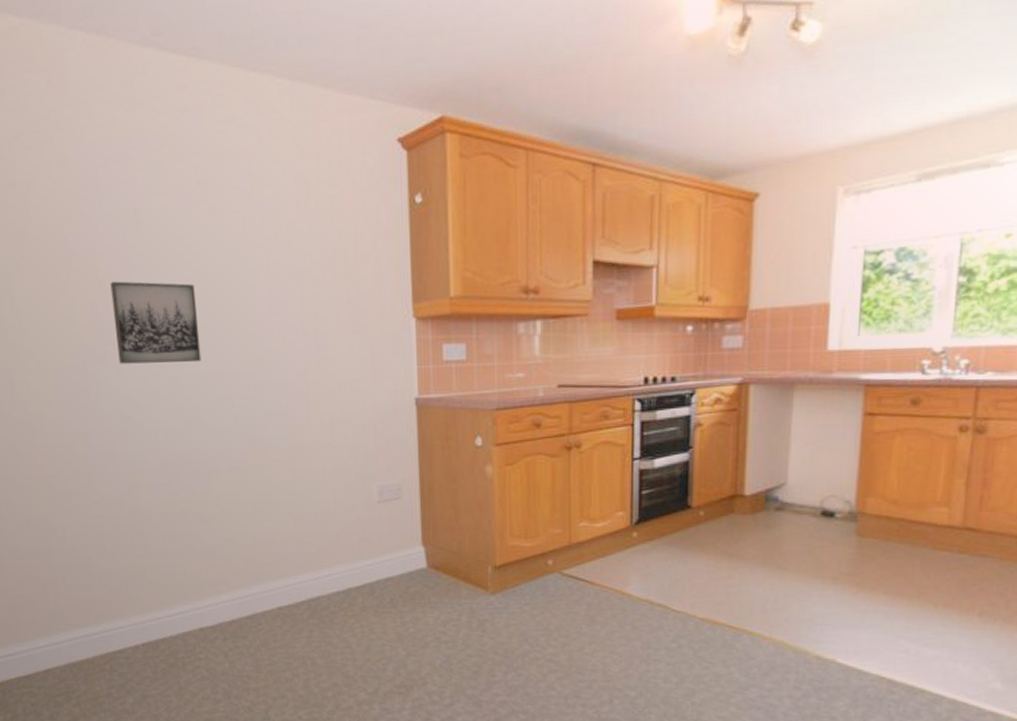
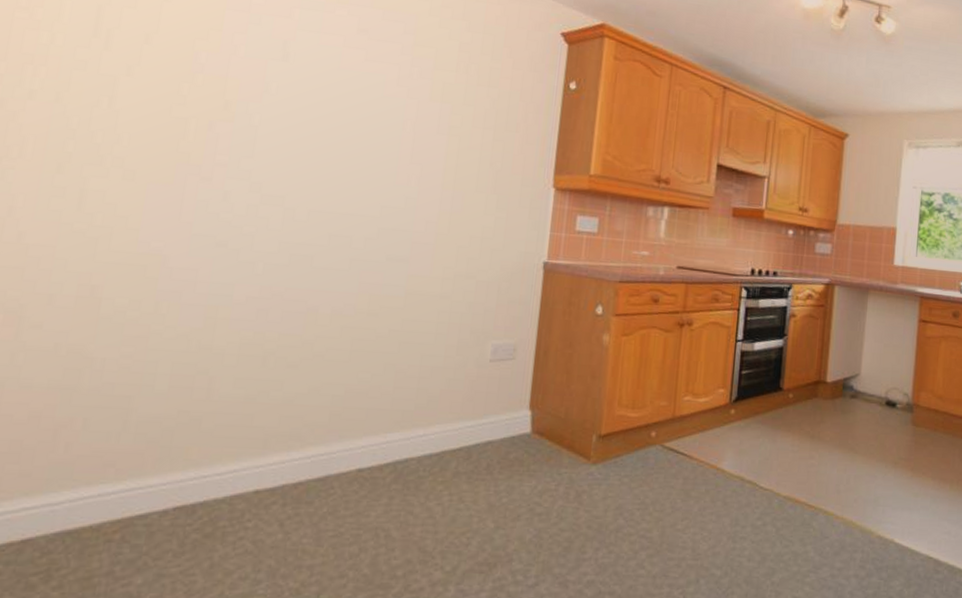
wall art: present [110,281,202,364] -> none [227,104,334,198]

